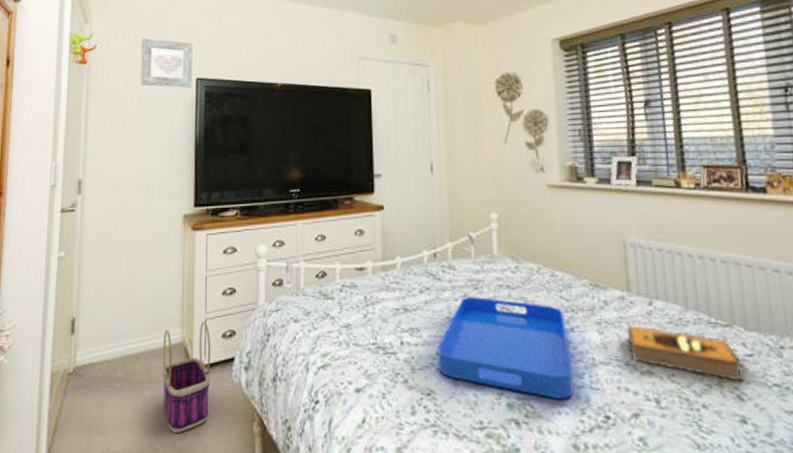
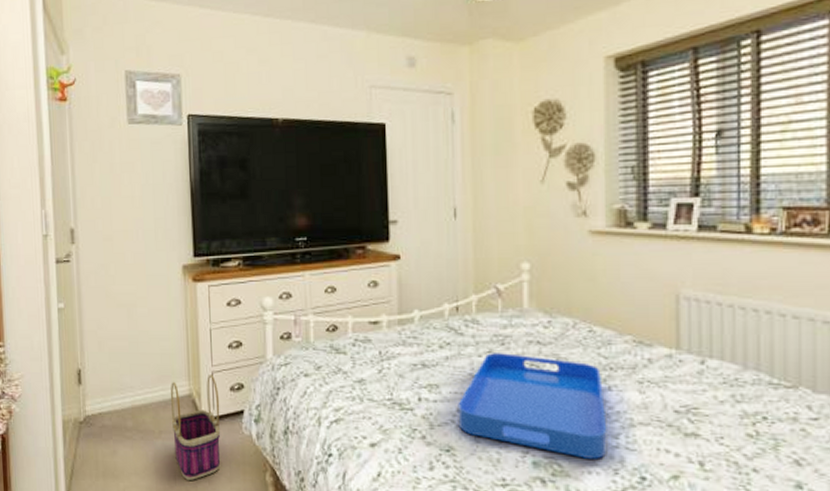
hardback book: present [627,325,744,382] -> none [672,385,805,446]

